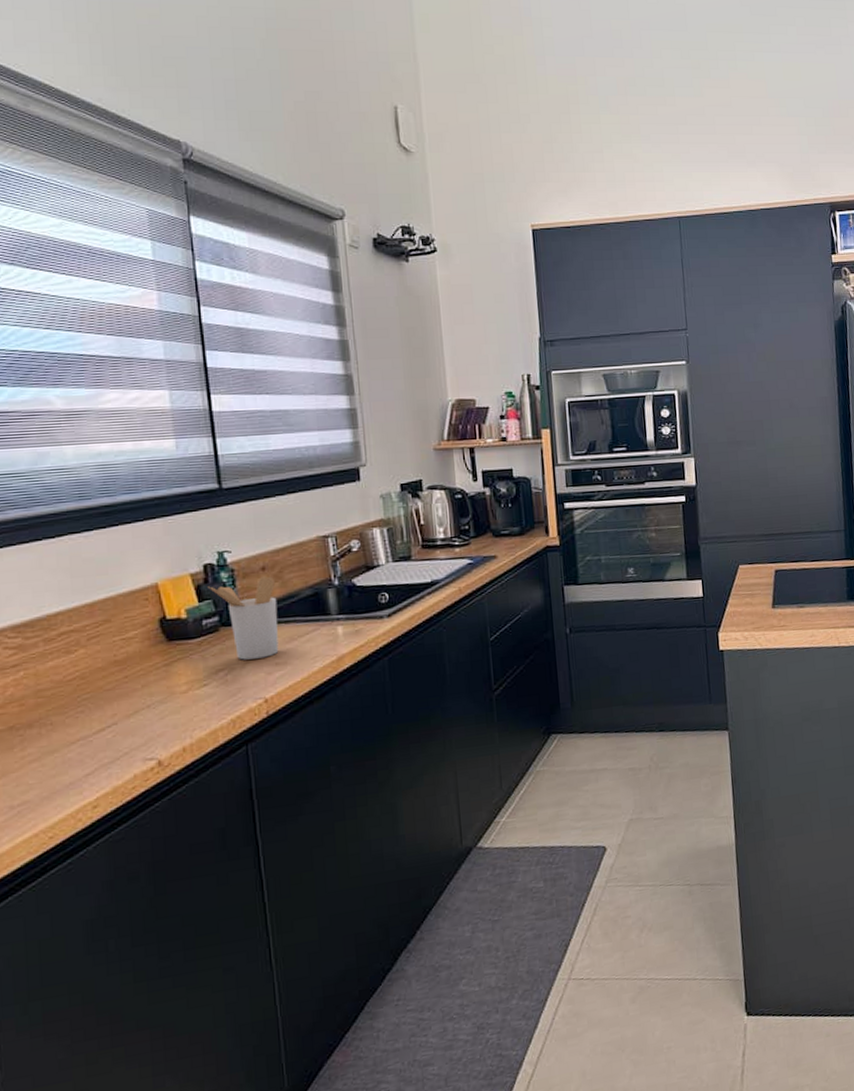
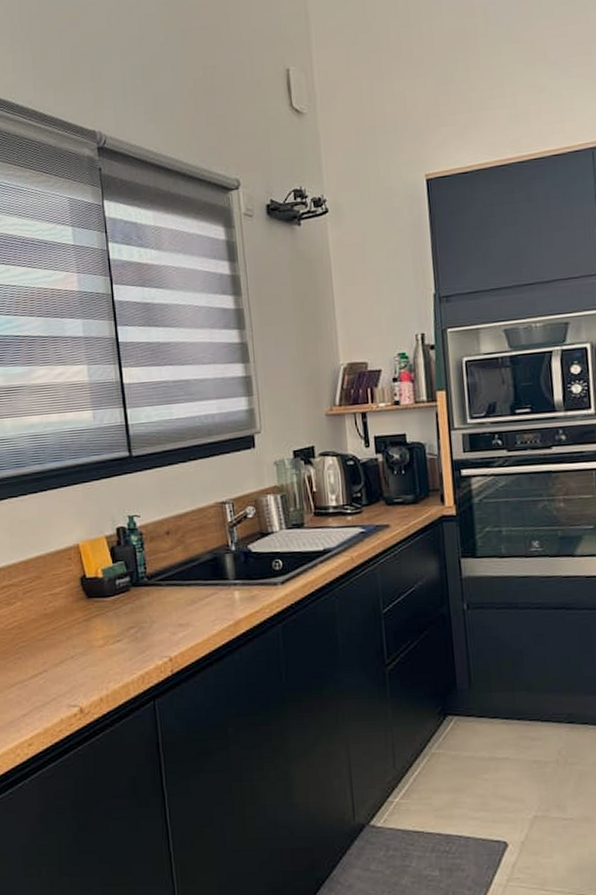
utensil holder: present [208,576,279,660] -> none [120,540,182,619]

